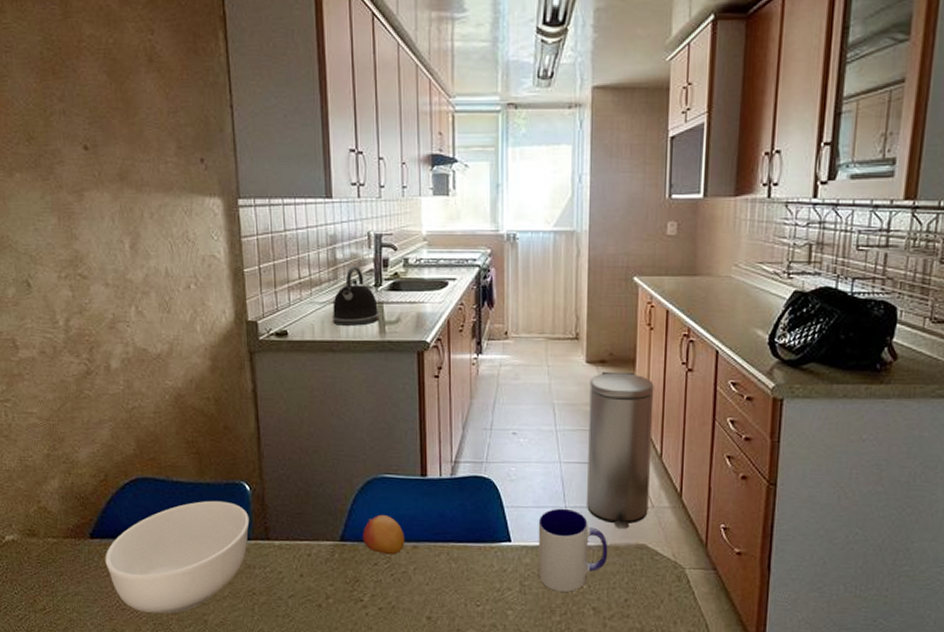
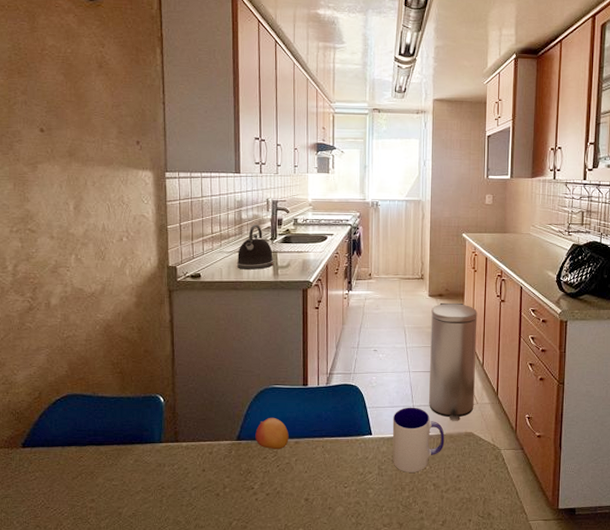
bowl: present [105,500,250,614] -> none [34,411,162,509]

